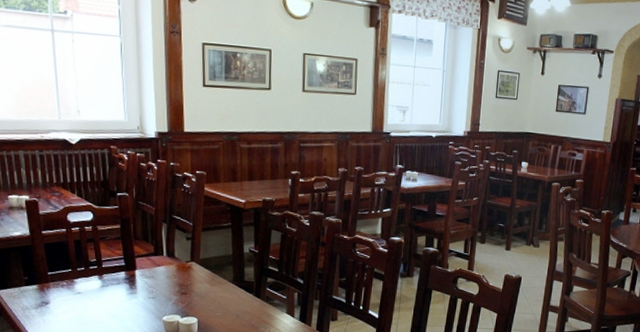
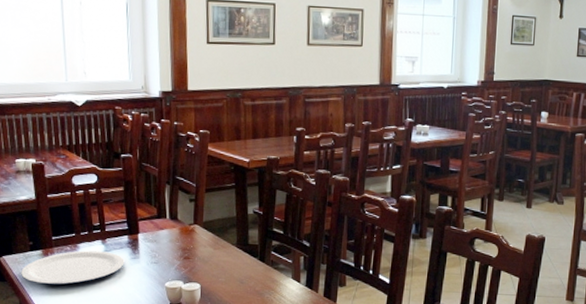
plate: none [17,285,122,319] -> present [21,250,124,285]

